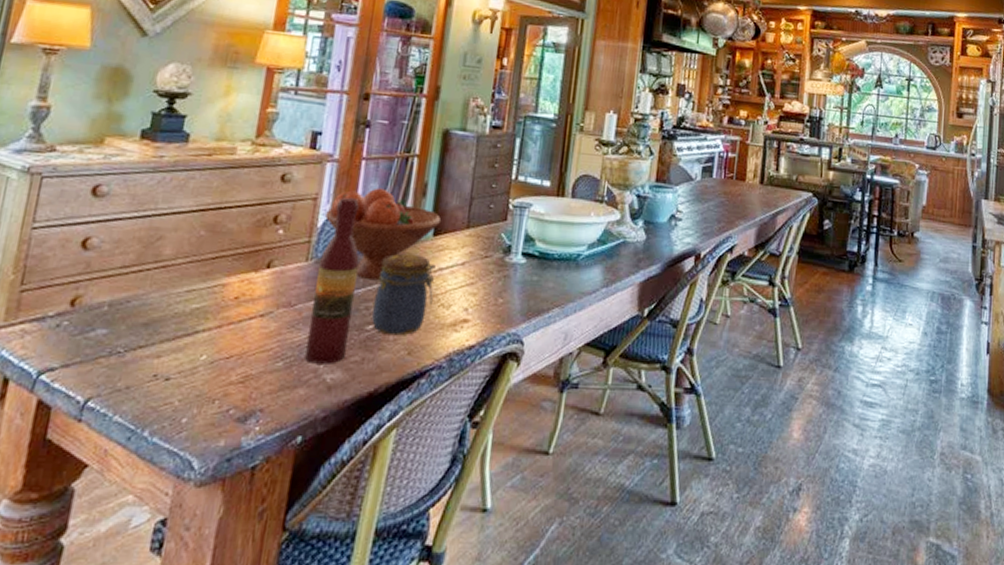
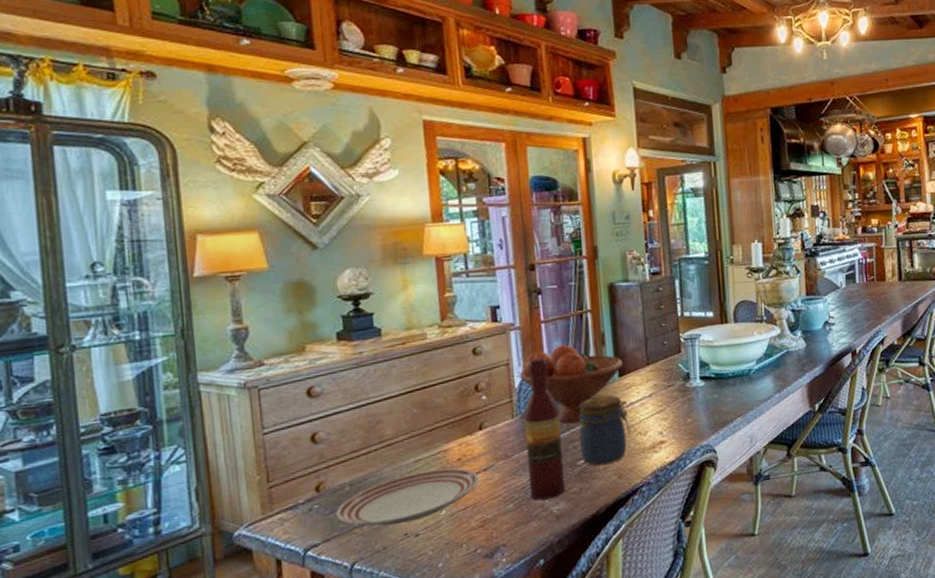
dinner plate: none [84,303,254,362] -> present [336,467,480,526]

